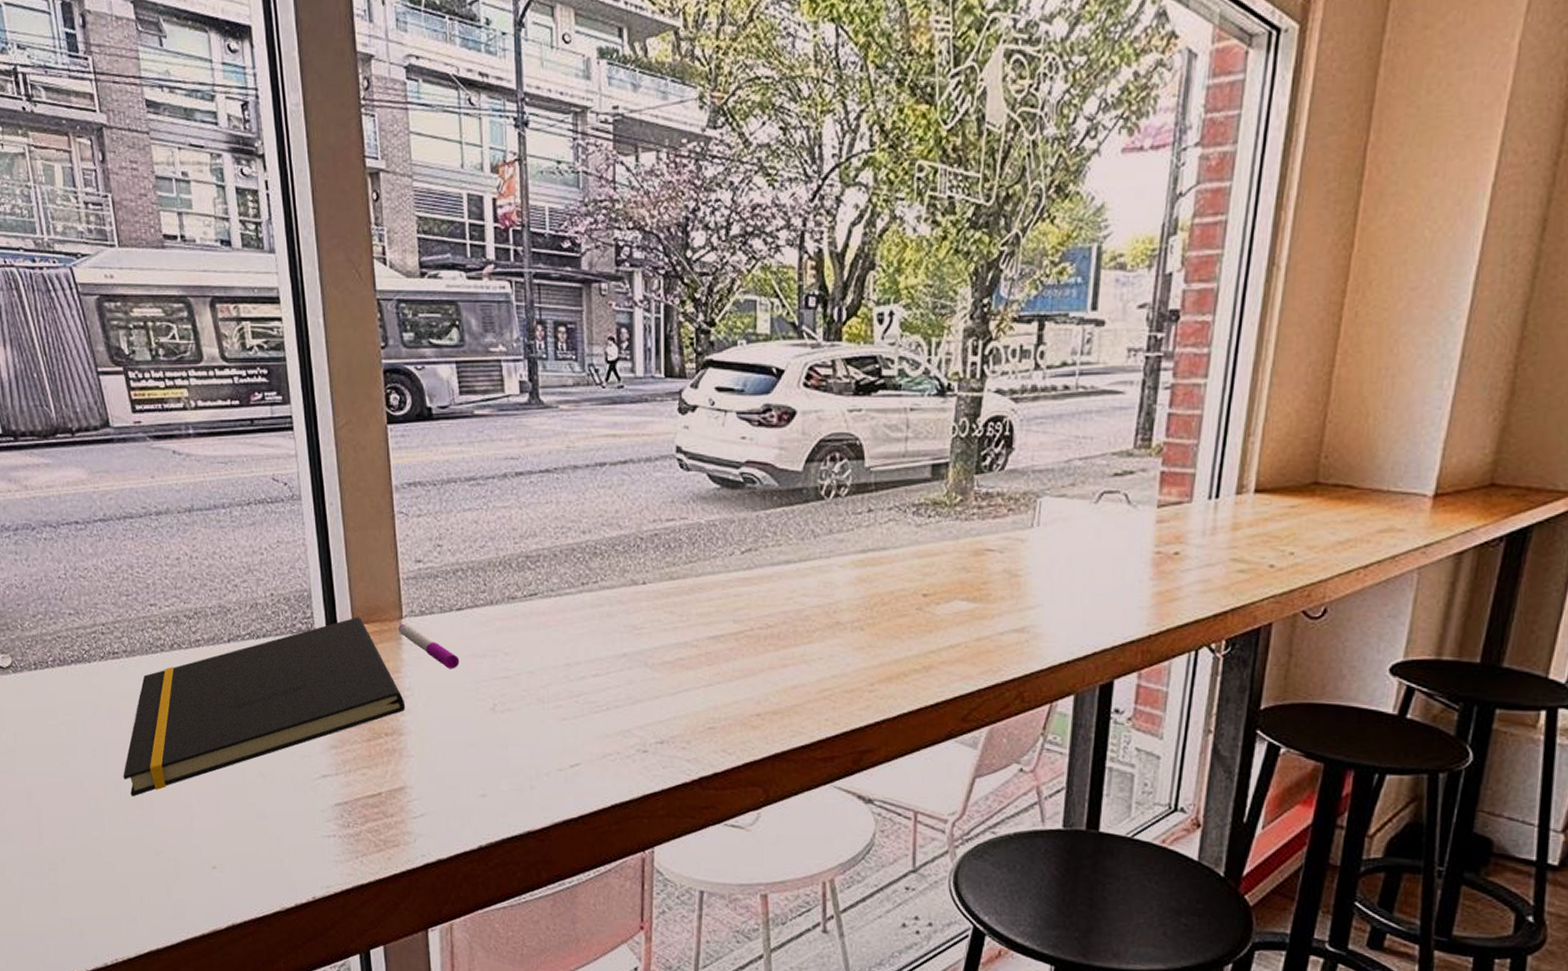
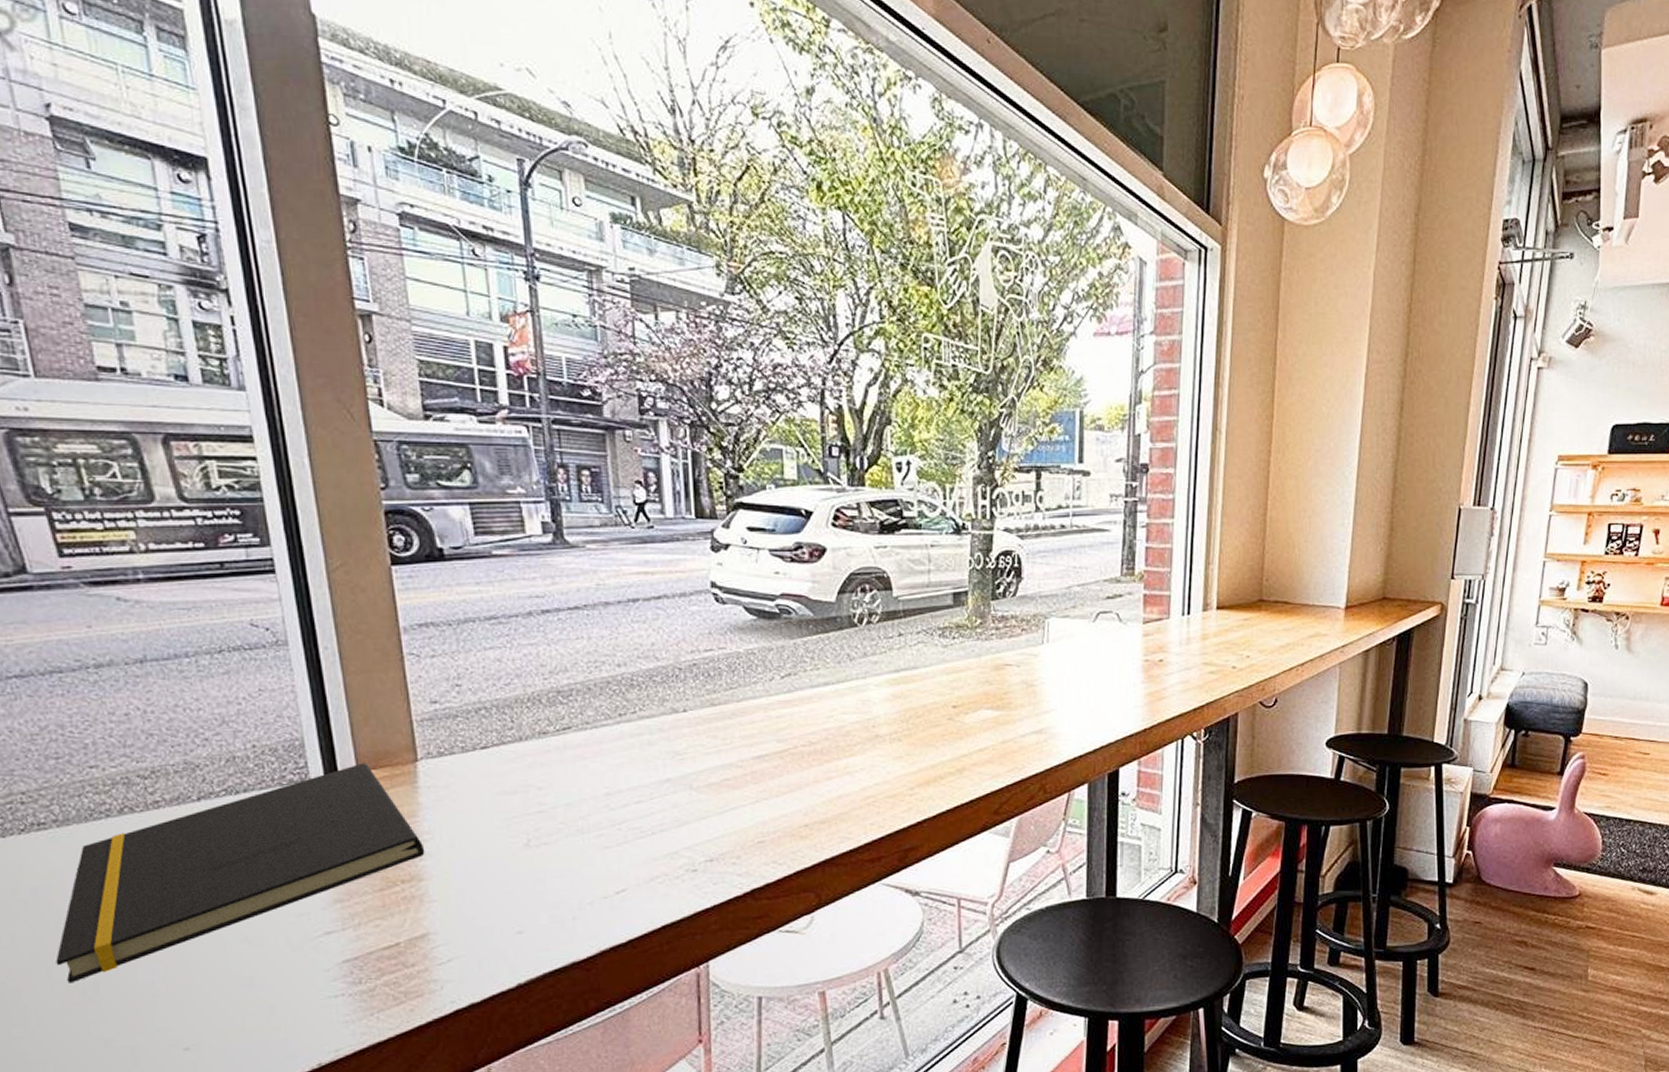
pen: present [399,623,460,670] -> none [413,766,487,809]

